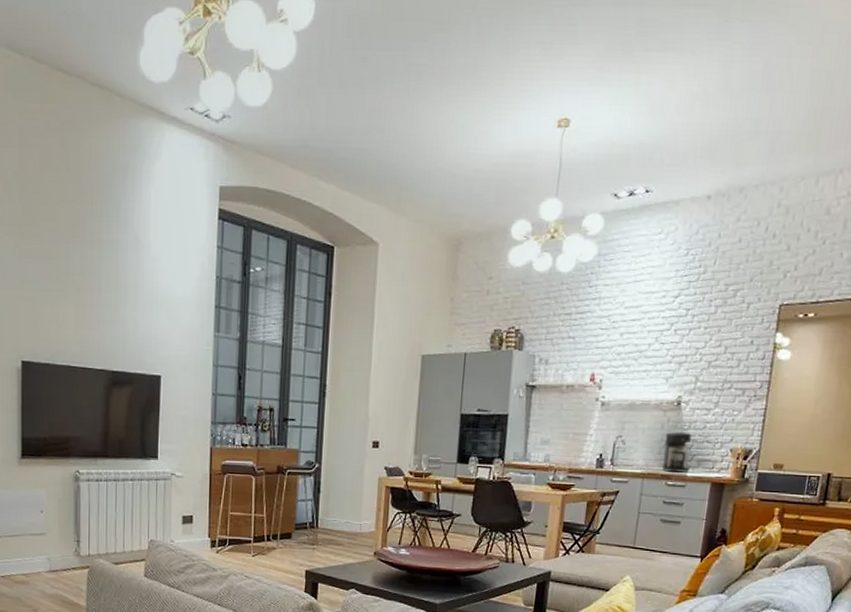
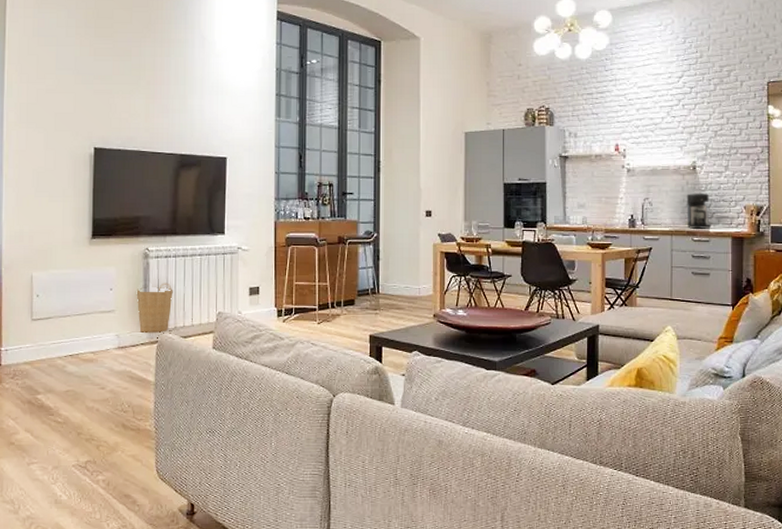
basket: none [67,507,104,559] -> present [136,283,173,334]

